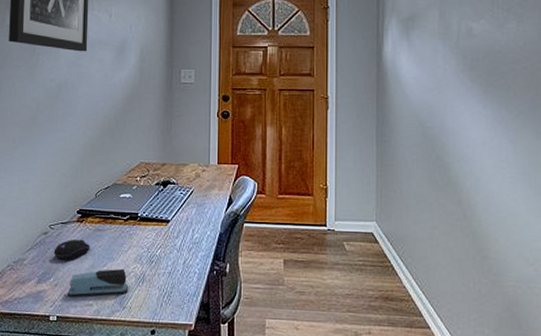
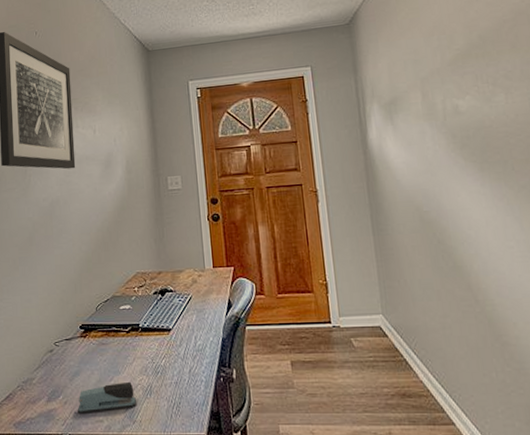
computer mouse: present [53,239,90,260] -> none [60,354,96,377]

